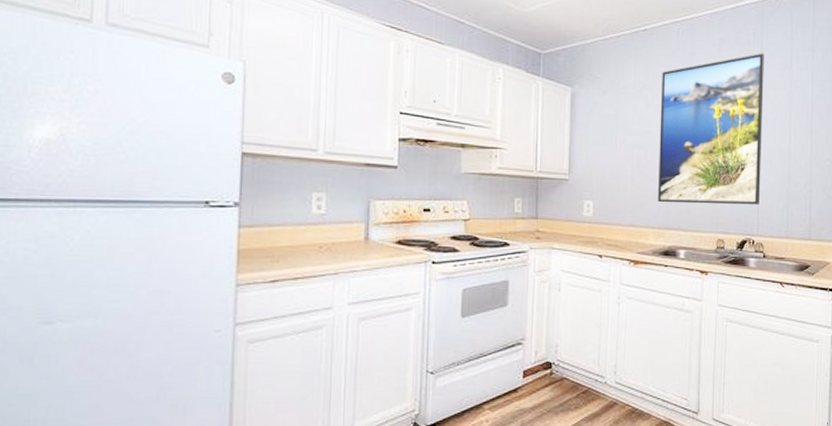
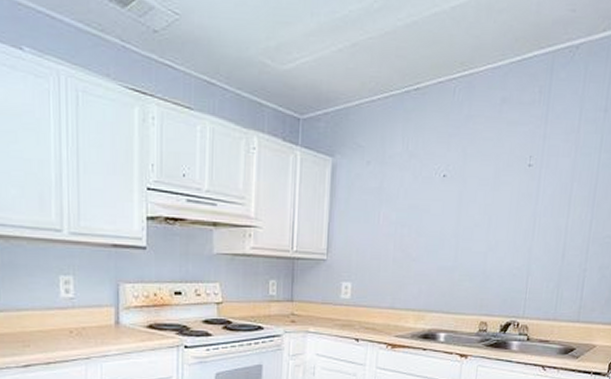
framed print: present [658,53,764,206] -> none [420,114,550,286]

